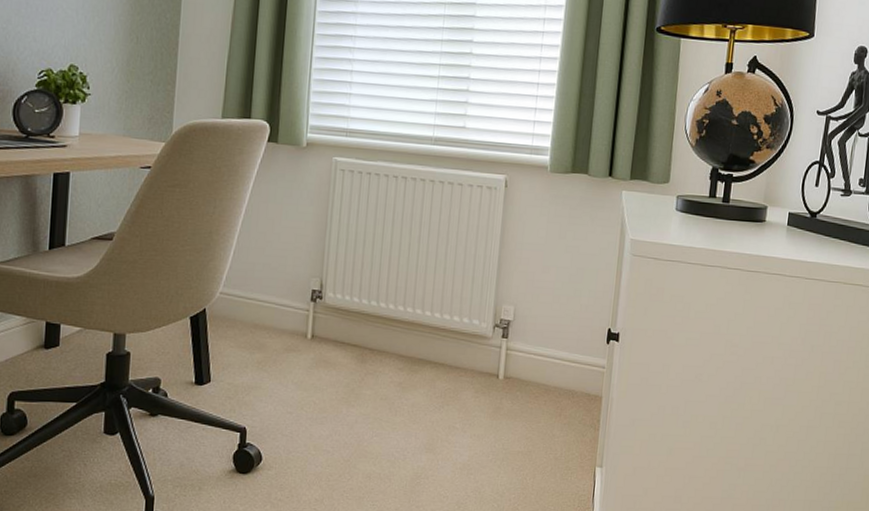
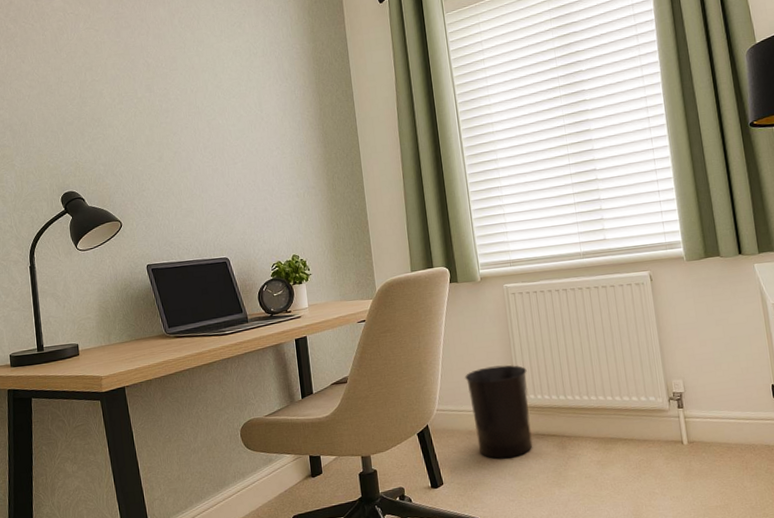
waste bin: none [262,252,339,364] -> present [465,365,533,459]

